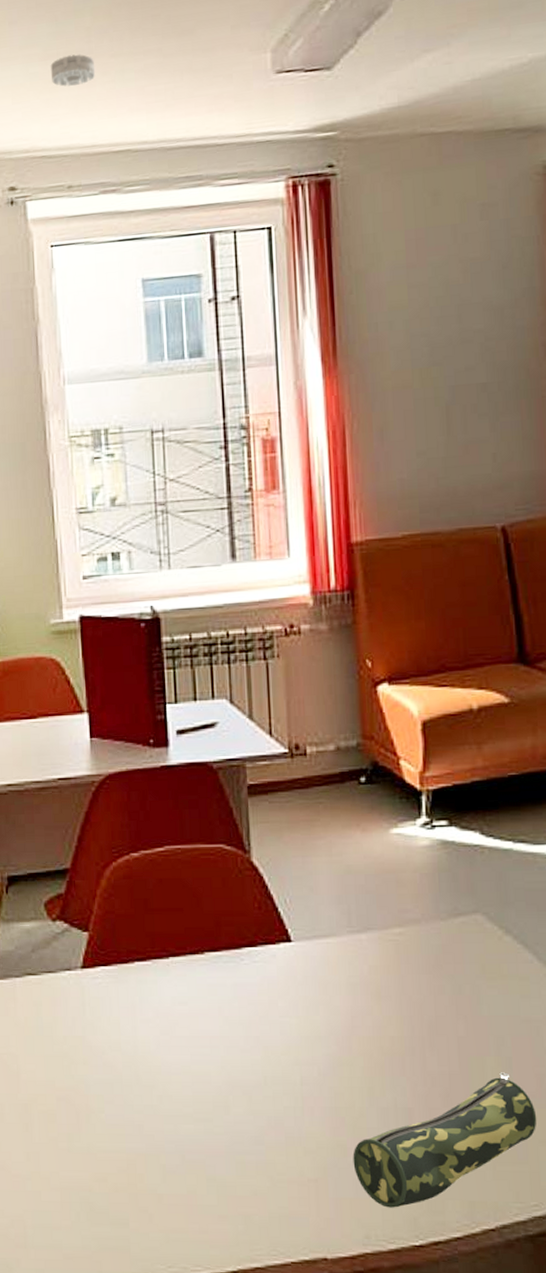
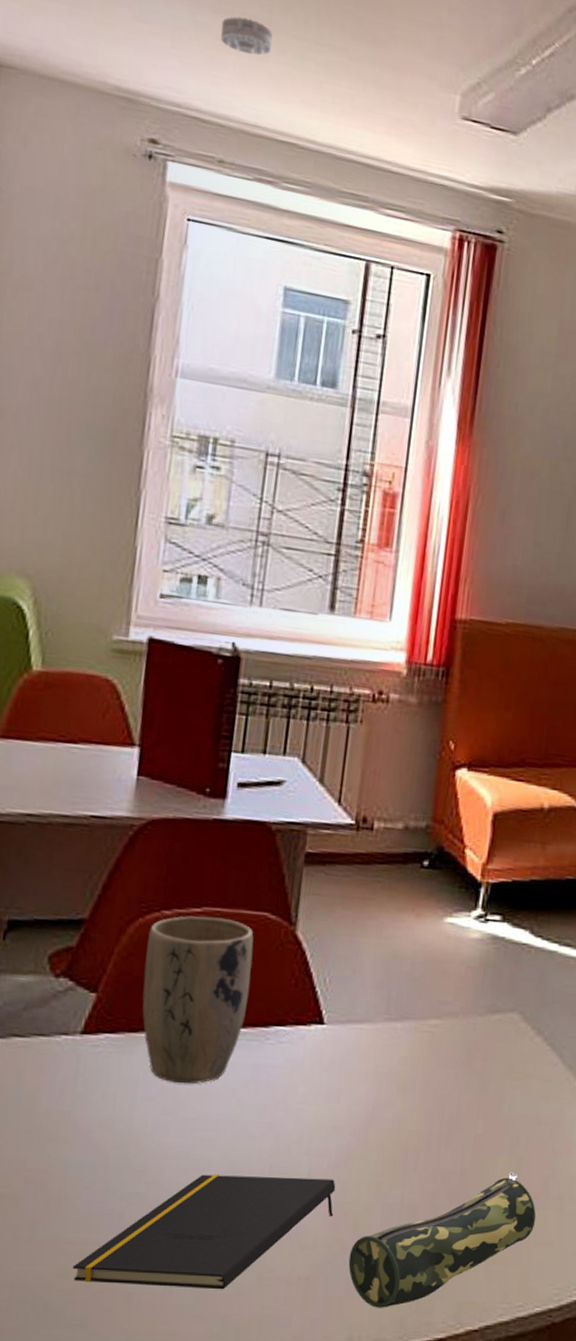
notepad: none [107,1086,331,1192] -> present [72,1174,336,1290]
plant pot: none [123,854,219,1006] -> present [142,916,254,1084]

